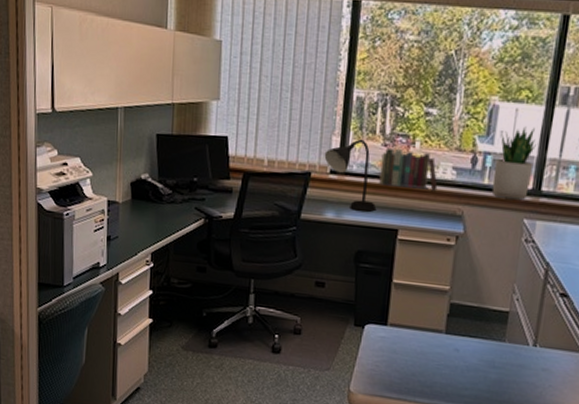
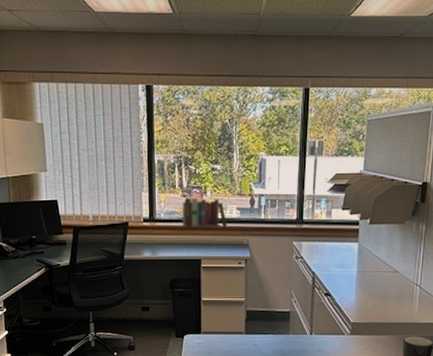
desk lamp: present [324,139,376,213] -> none [137,193,182,249]
planter: present [492,126,536,200] -> none [267,173,296,228]

